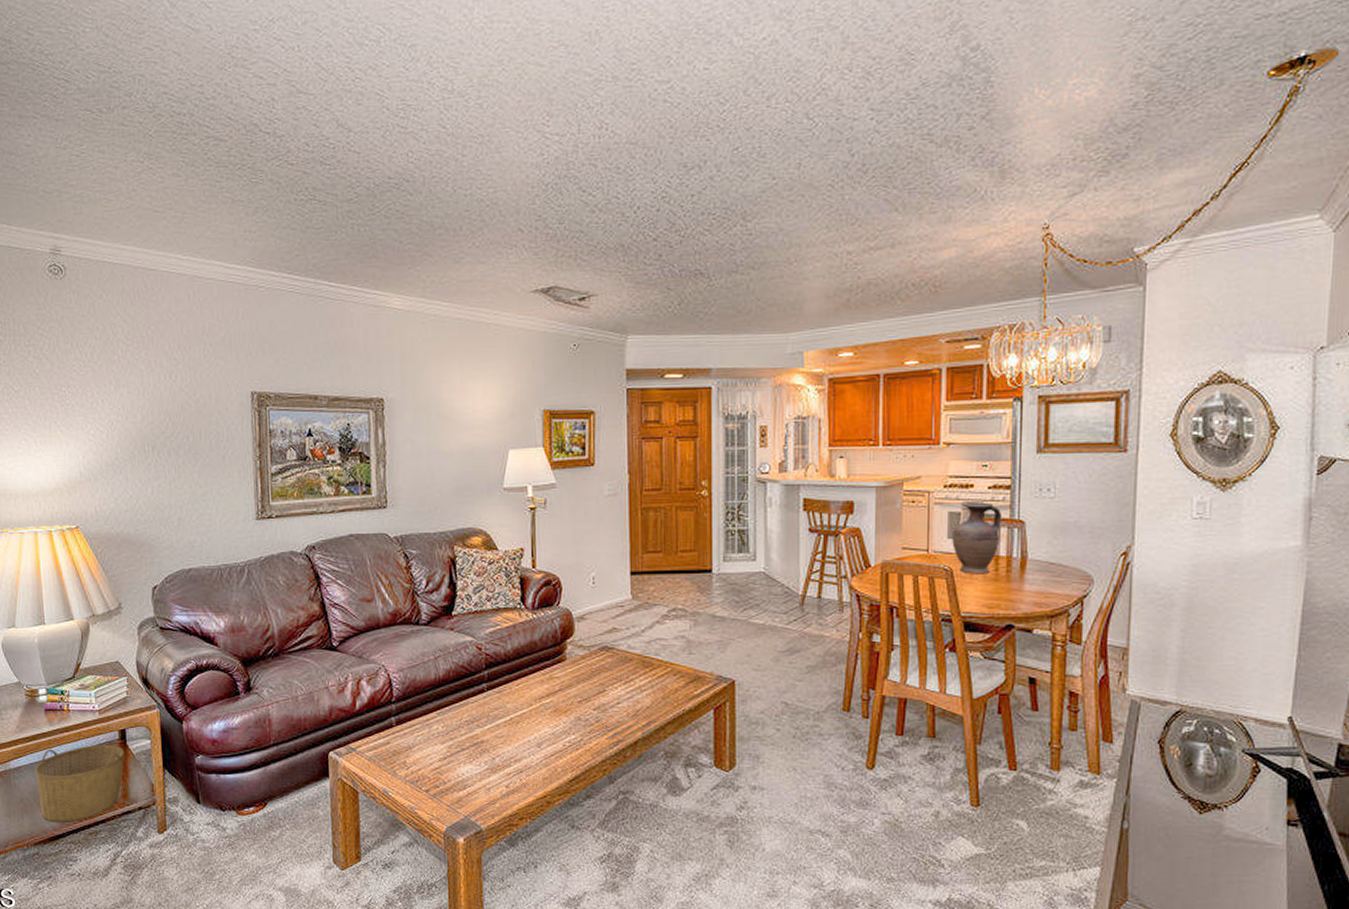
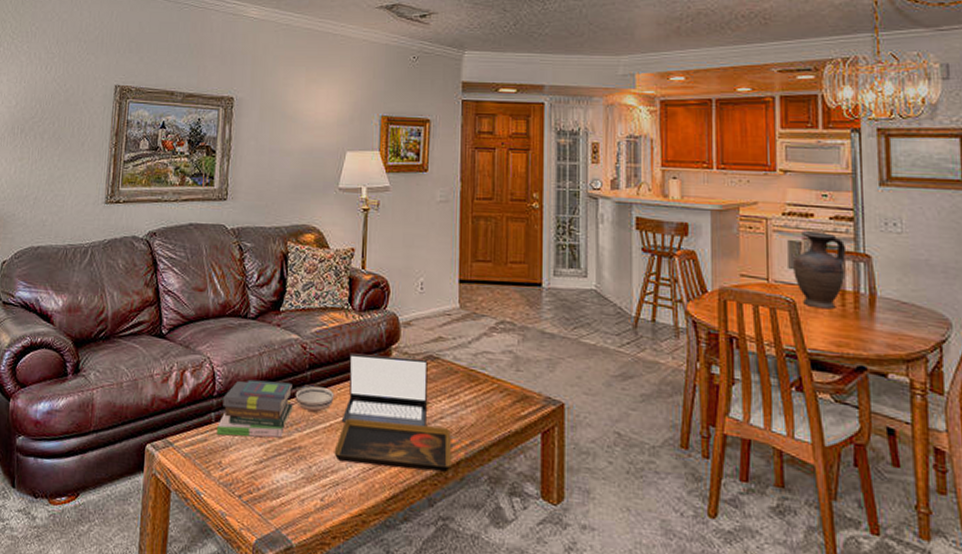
books: none [399,683,473,737] -> present [217,379,293,438]
bowl: none [473,683,513,709] -> present [295,385,335,413]
decorative tray: none [516,711,630,751] -> present [334,418,452,472]
laptop: none [521,650,604,715] -> present [341,353,428,428]

